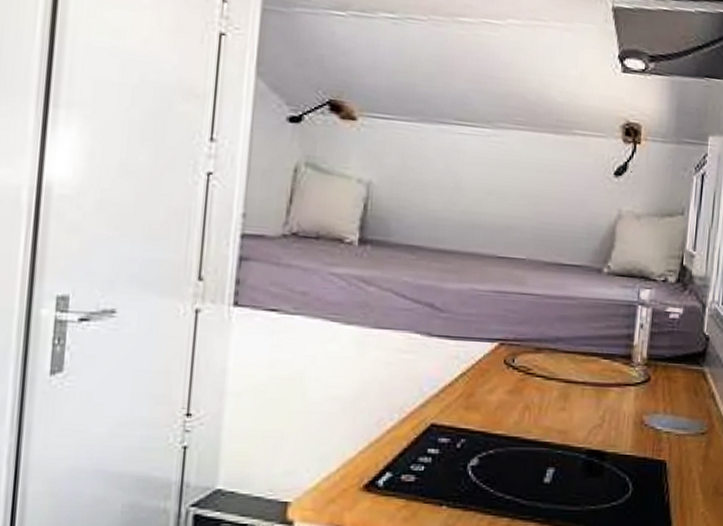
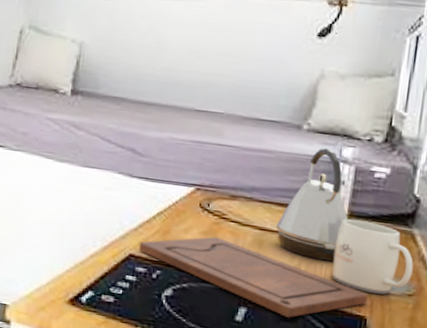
cutting board: none [440,395,667,472] -> present [138,237,369,318]
kettle: none [581,291,647,408] -> present [276,148,348,261]
mug: none [634,362,705,437] -> present [331,219,414,295]

